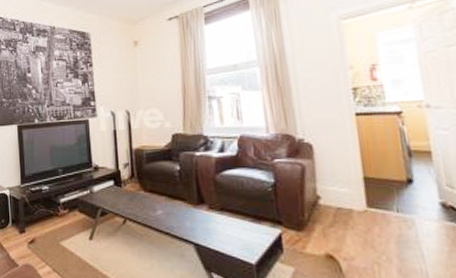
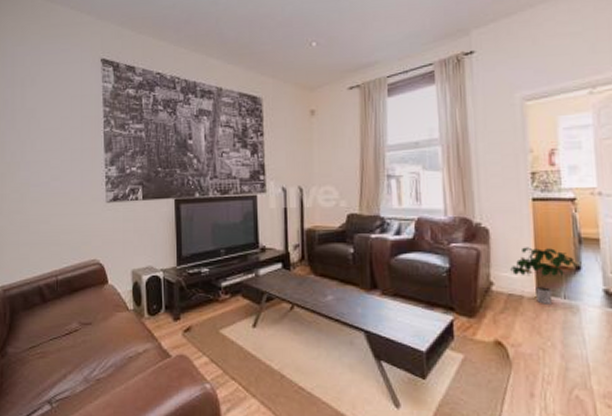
potted plant: none [337,161,409,218] -> present [510,247,577,304]

